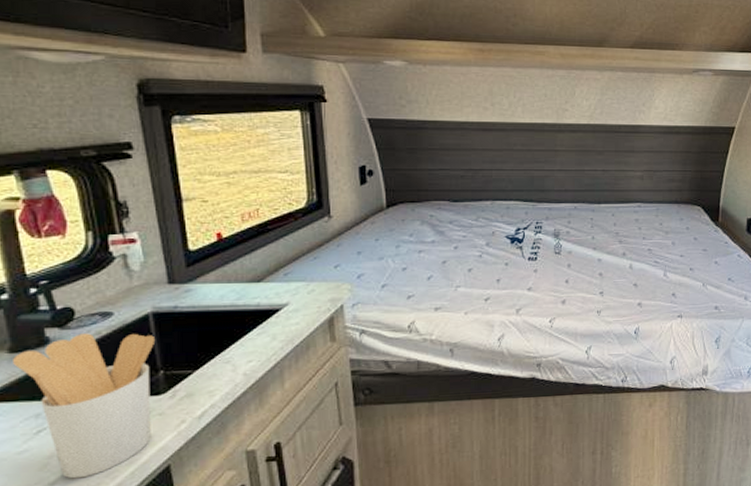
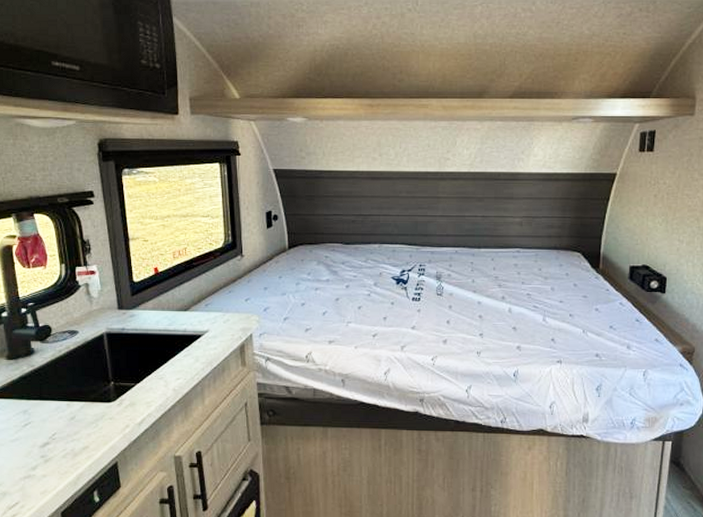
utensil holder: present [11,333,156,479] -> none [8,347,108,466]

